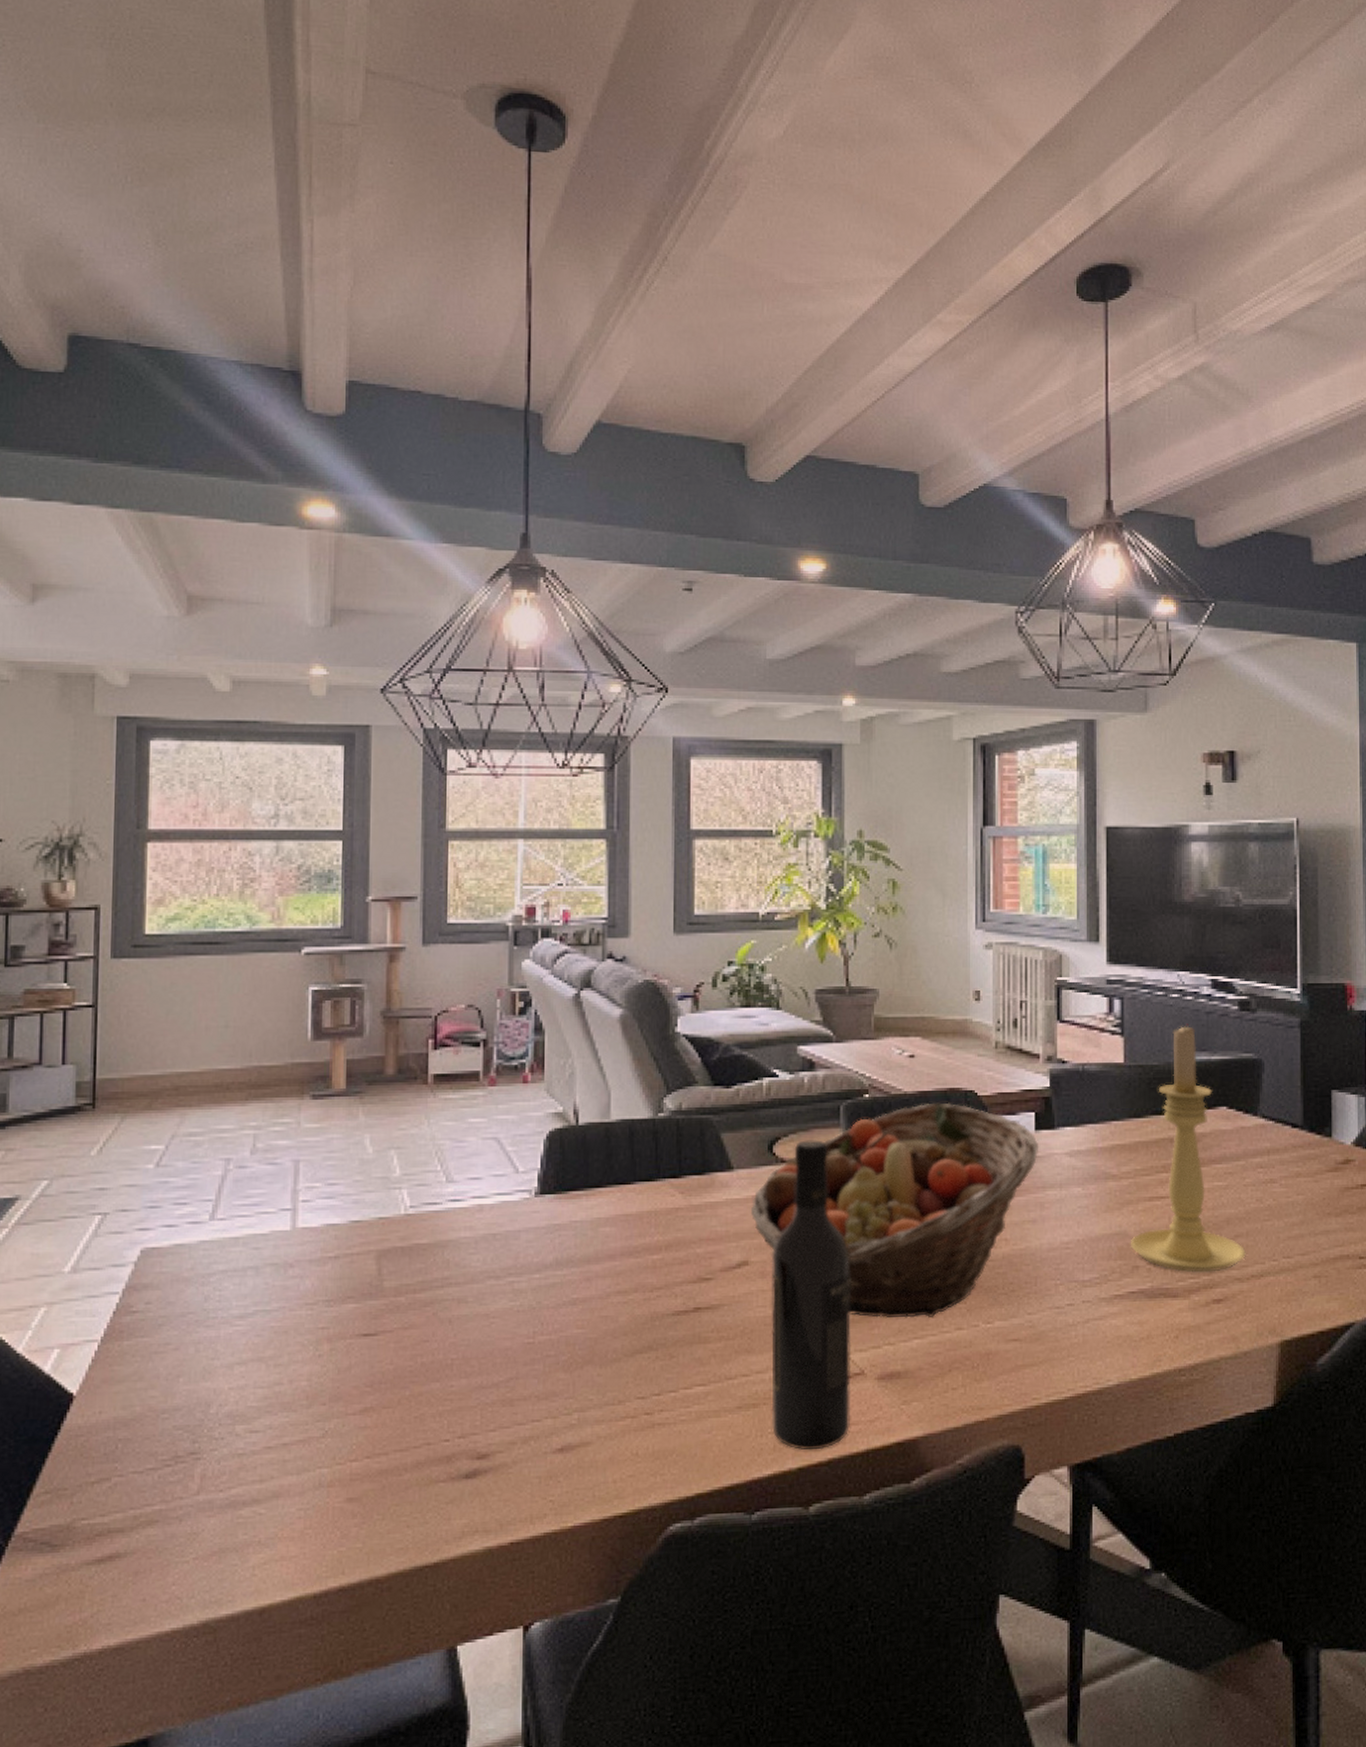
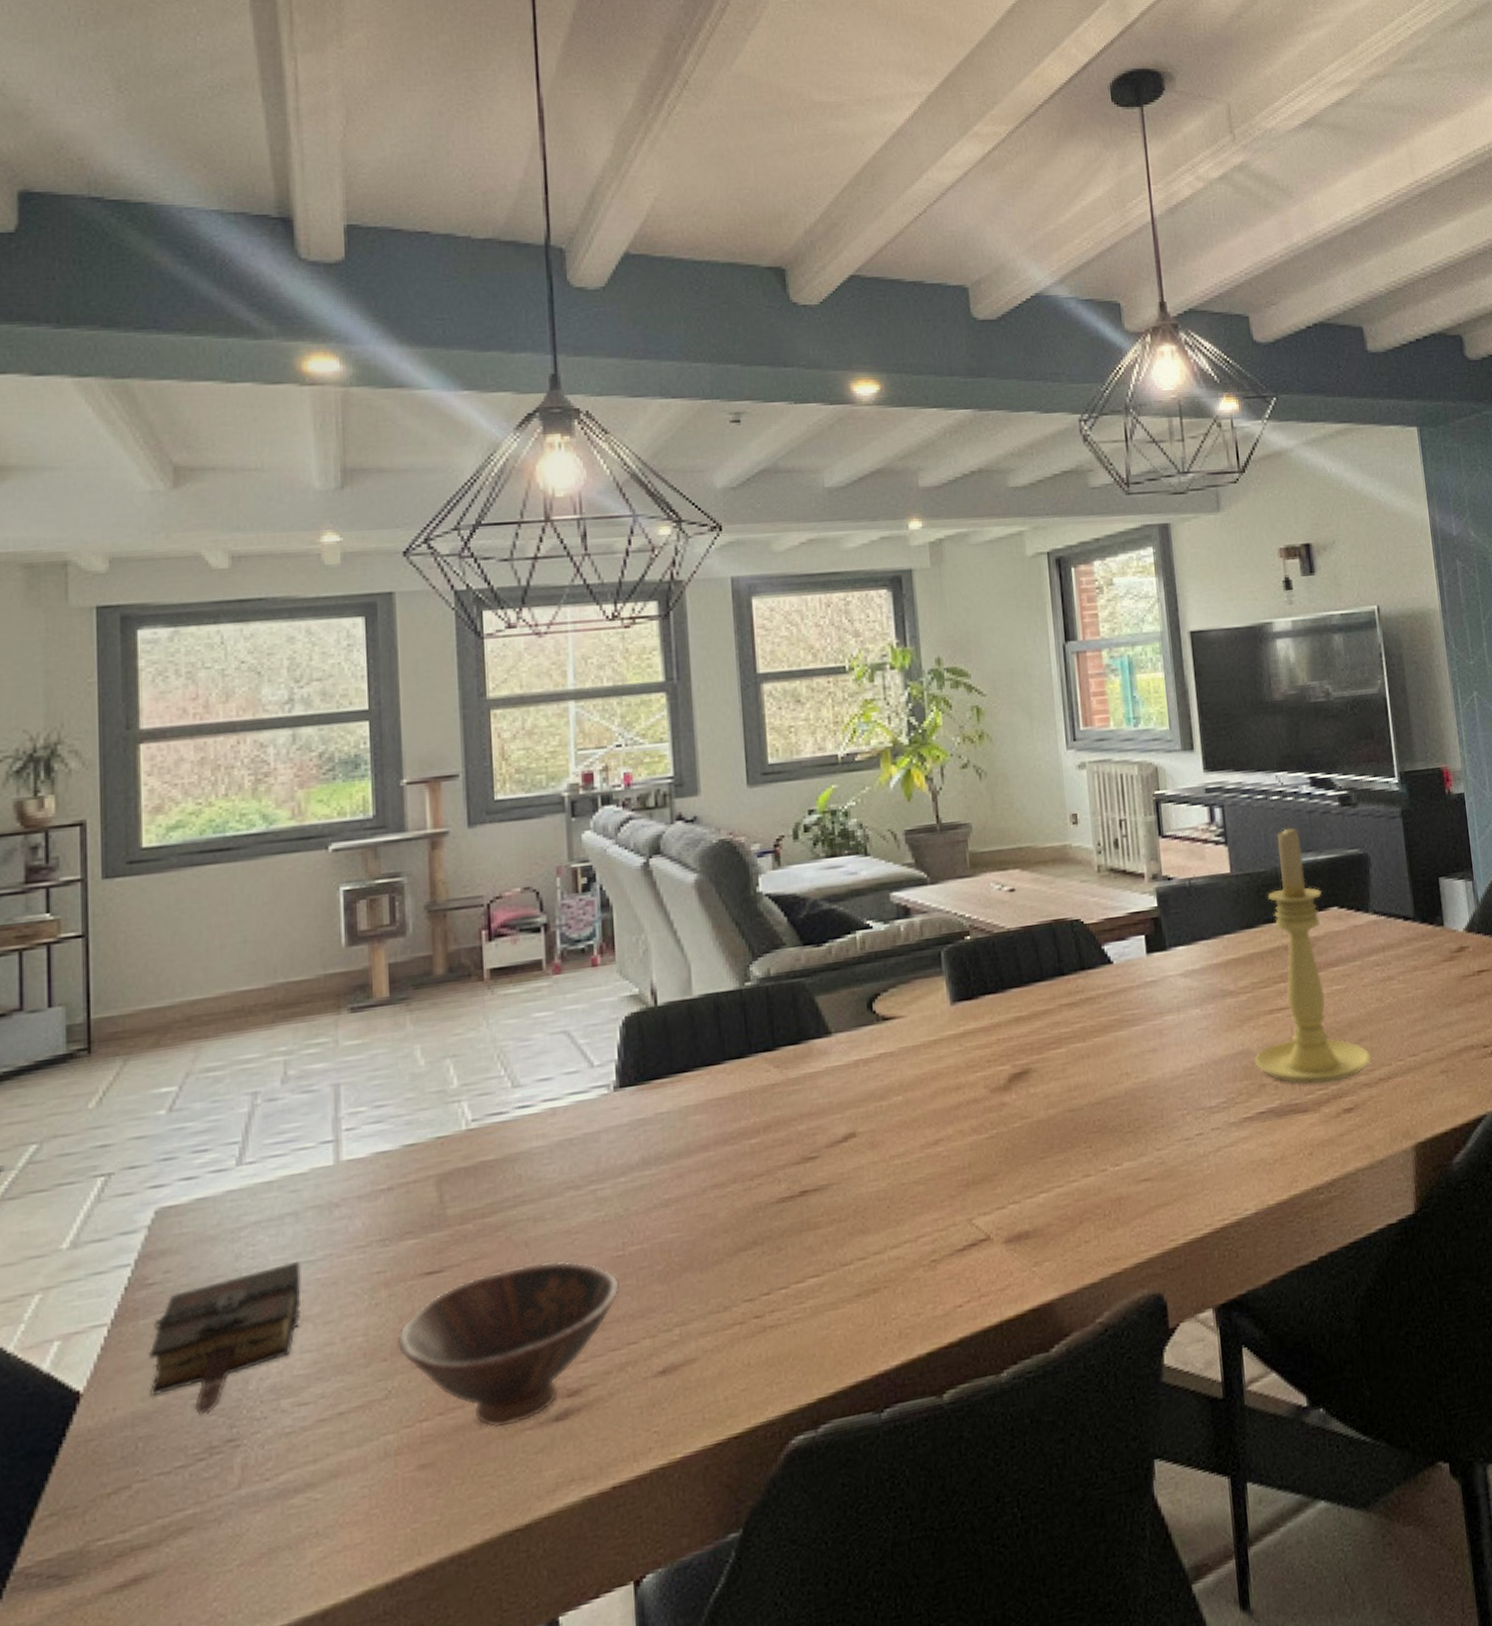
book: none [129,1308,258,1430] -> present [147,1260,301,1417]
bowl: none [334,1339,528,1477] -> present [396,1261,619,1428]
fruit basket: present [750,1102,1039,1318] -> none [853,935,1153,1177]
wine bottle: present [771,1140,852,1450] -> none [879,991,980,1333]

